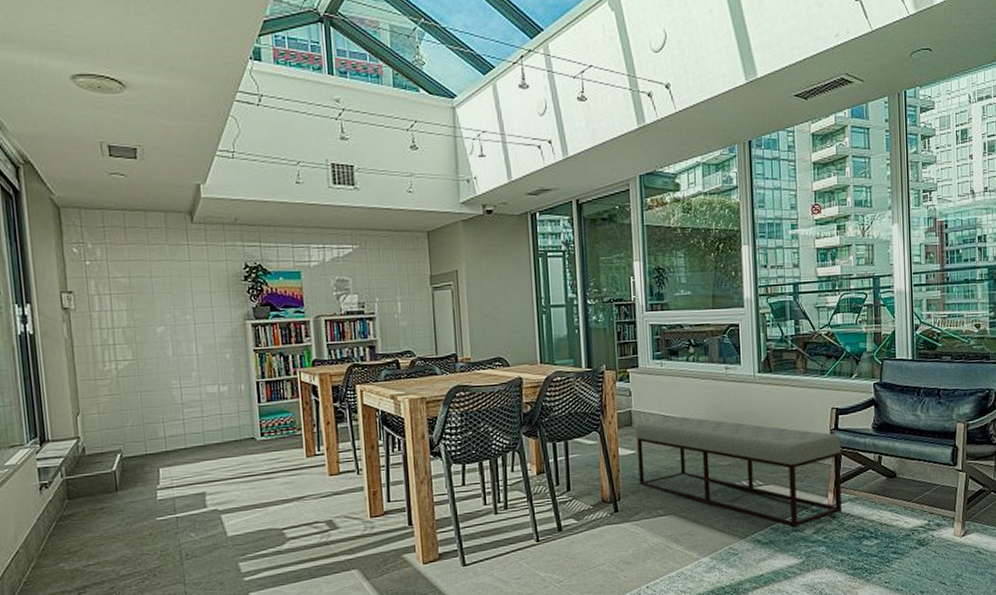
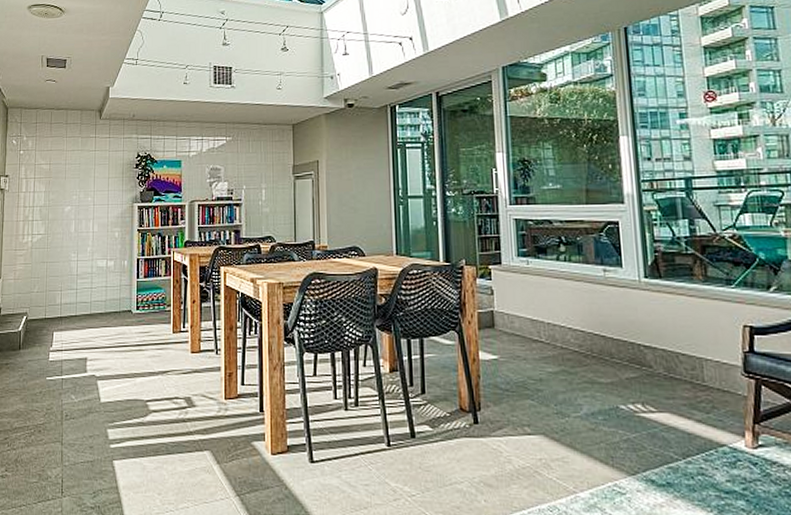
bench: present [635,416,842,529] -> none [498,321,766,472]

